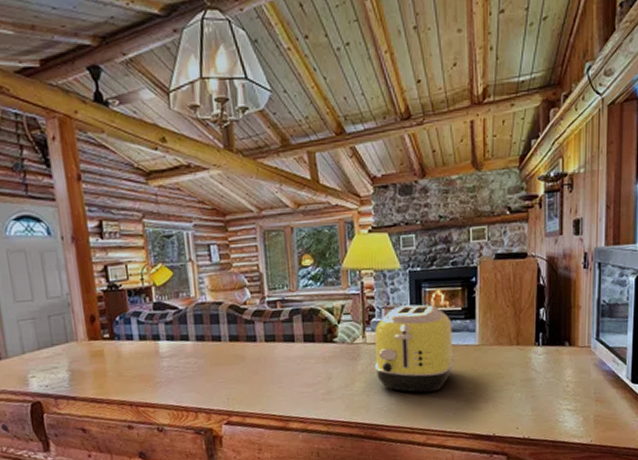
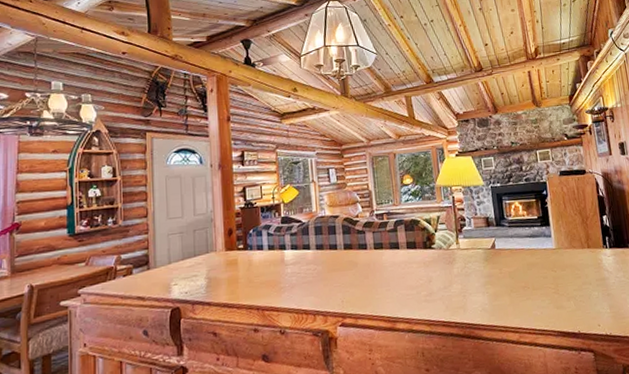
toaster: present [375,304,454,393] -> none [466,214,536,293]

